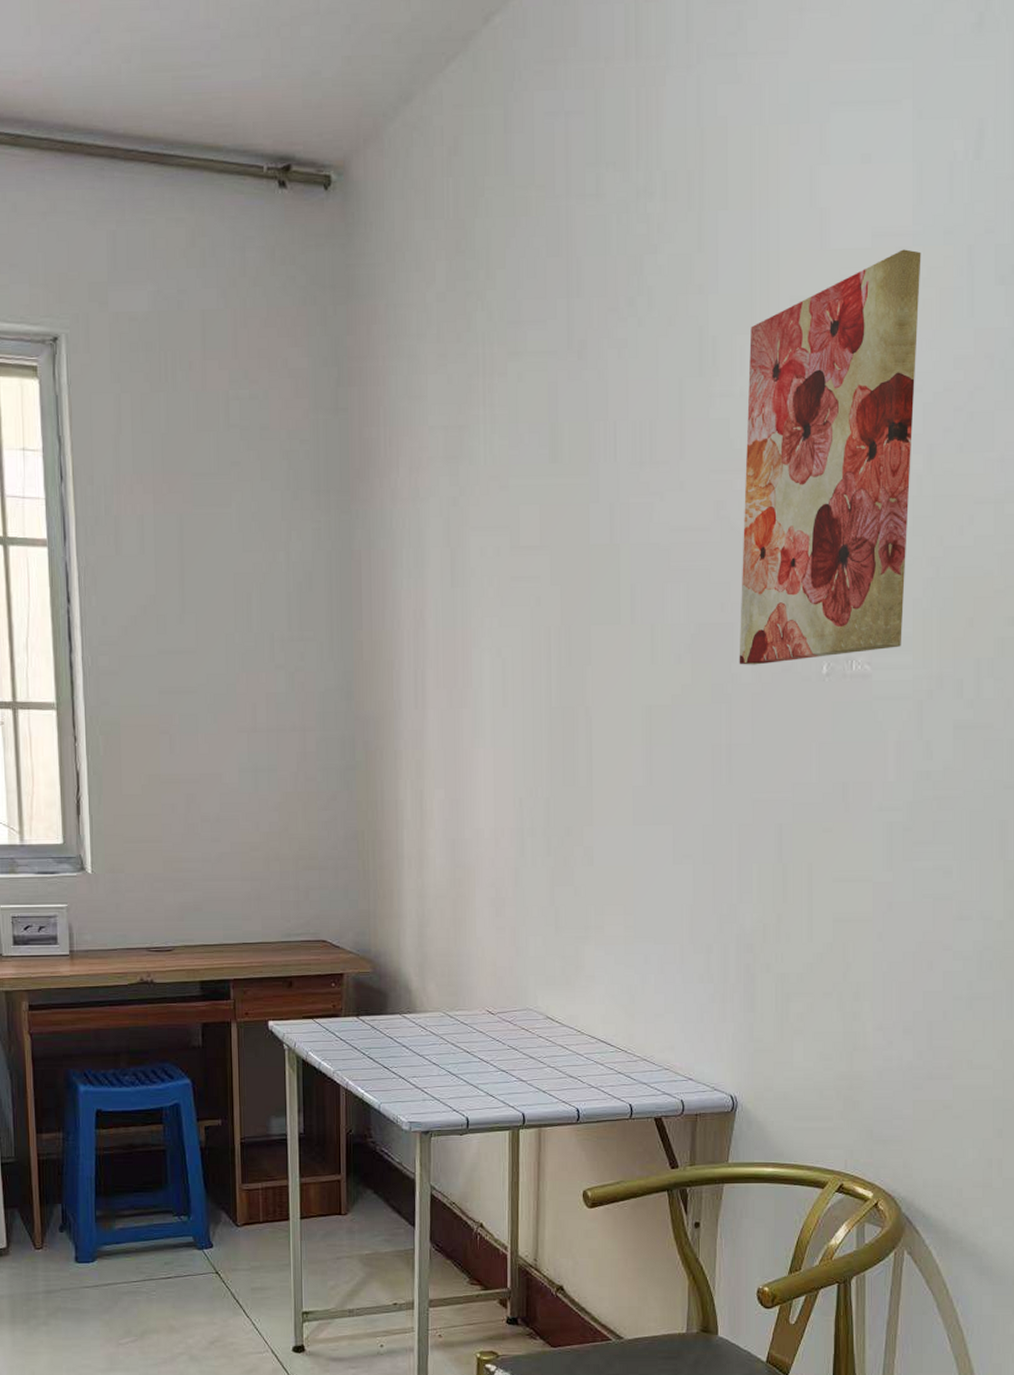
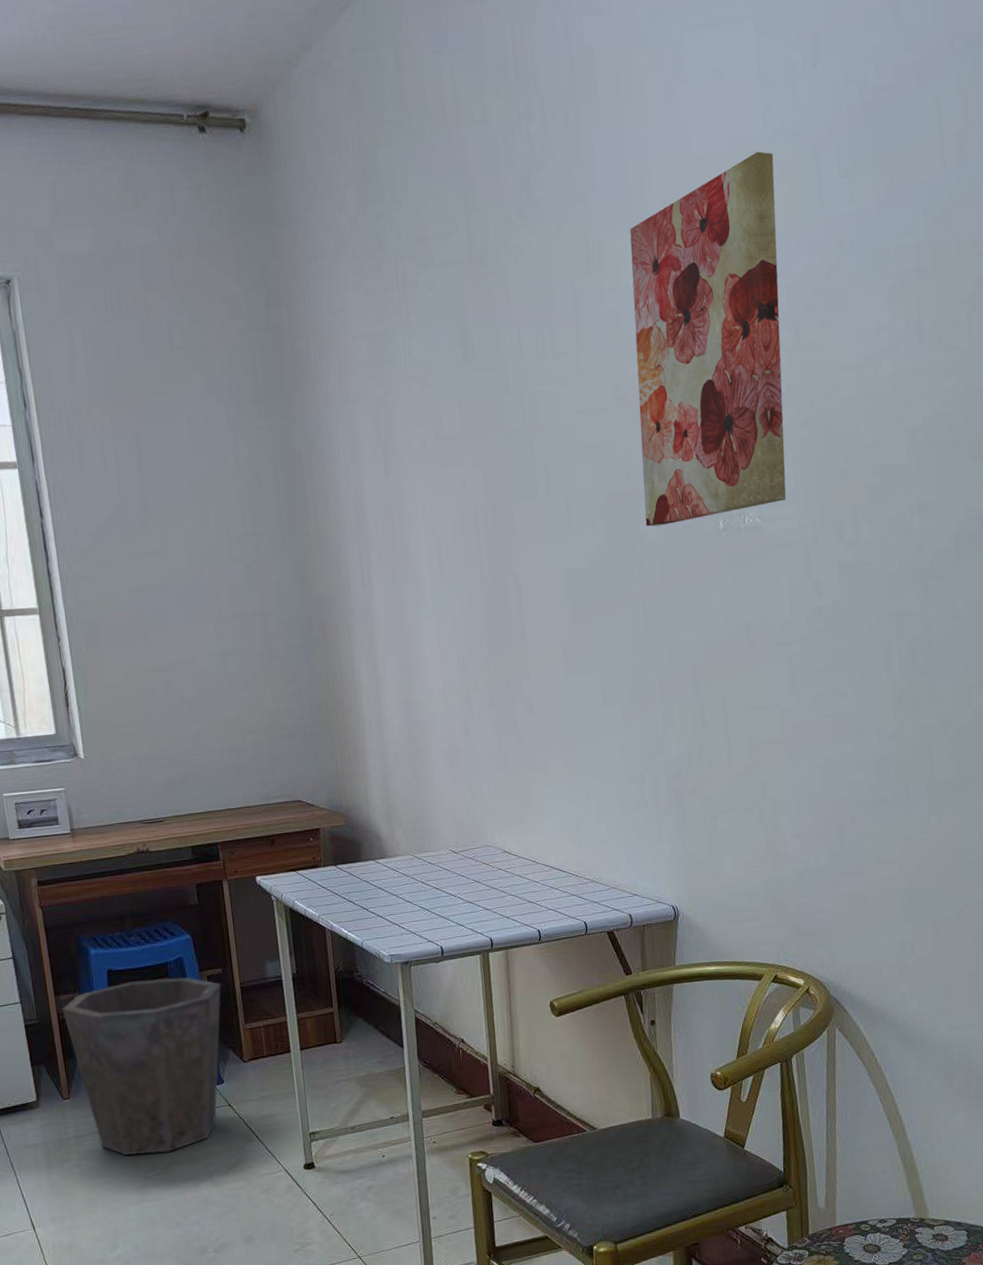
waste bin: none [43,1125,220,1318] -> present [62,977,221,1155]

